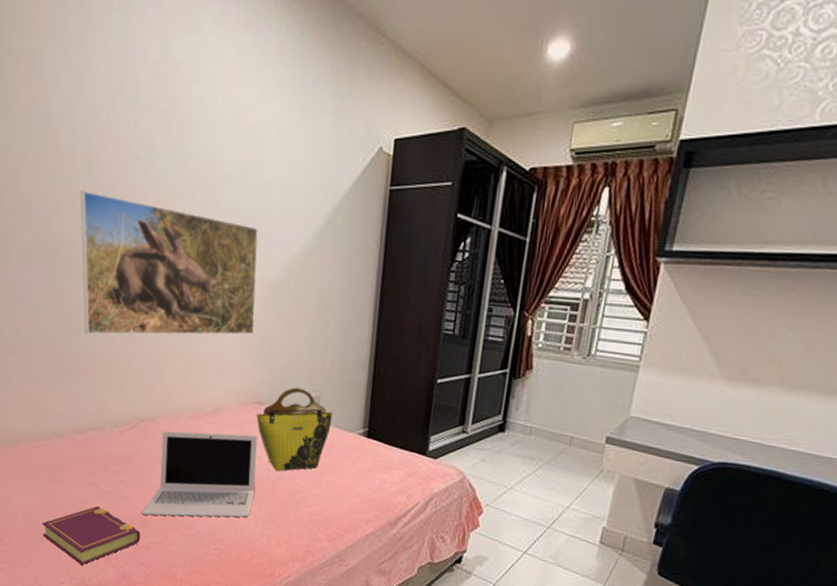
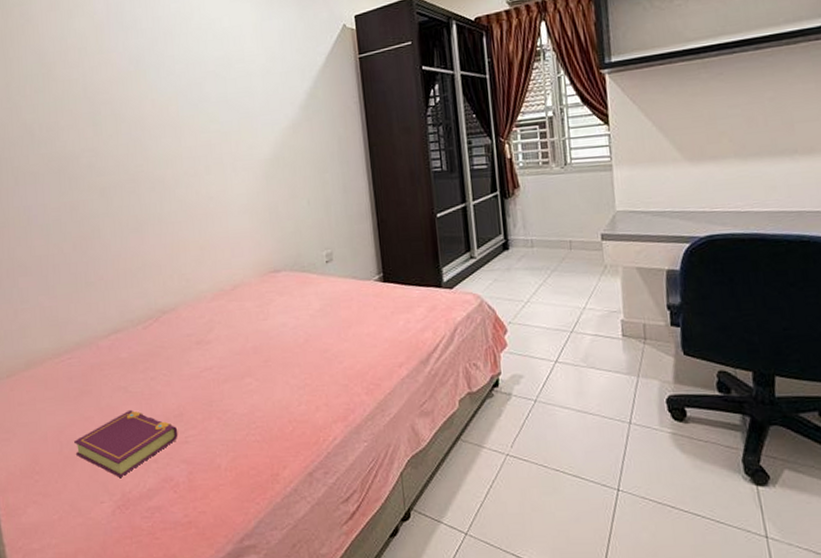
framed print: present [79,191,259,336] -> none [78,109,259,240]
laptop: present [141,430,258,518] -> none [175,303,286,408]
tote bag: present [256,387,333,472] -> none [275,248,348,334]

